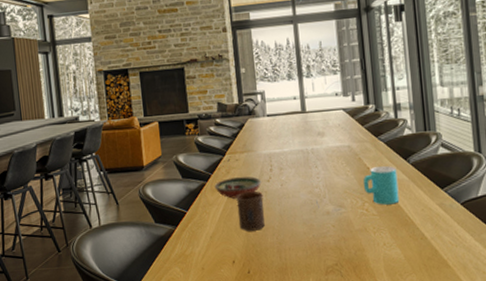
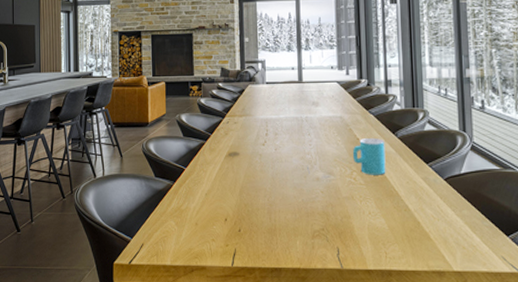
decorative bowl: present [214,176,262,199] -> none [213,139,257,159]
cup: present [236,191,265,231] -> none [232,153,258,191]

